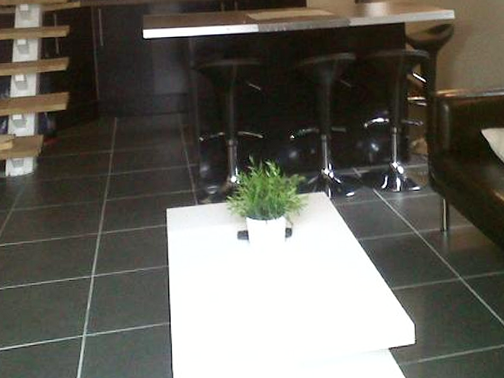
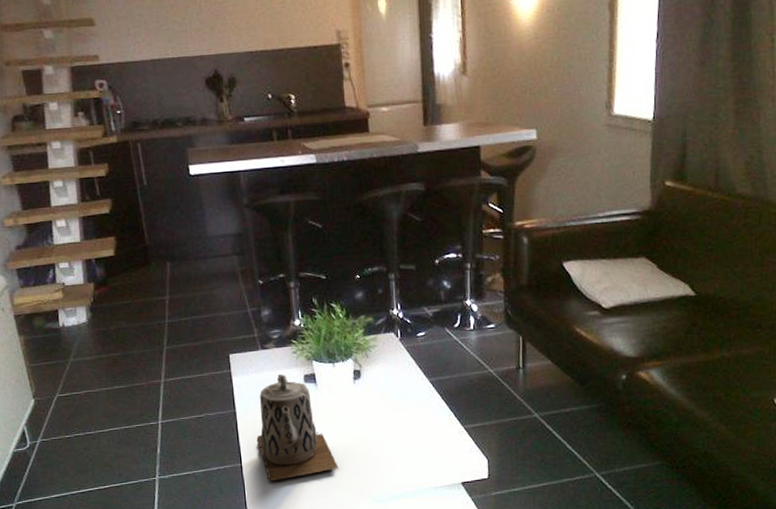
teapot: none [188,229,267,343] -> present [257,373,339,482]

